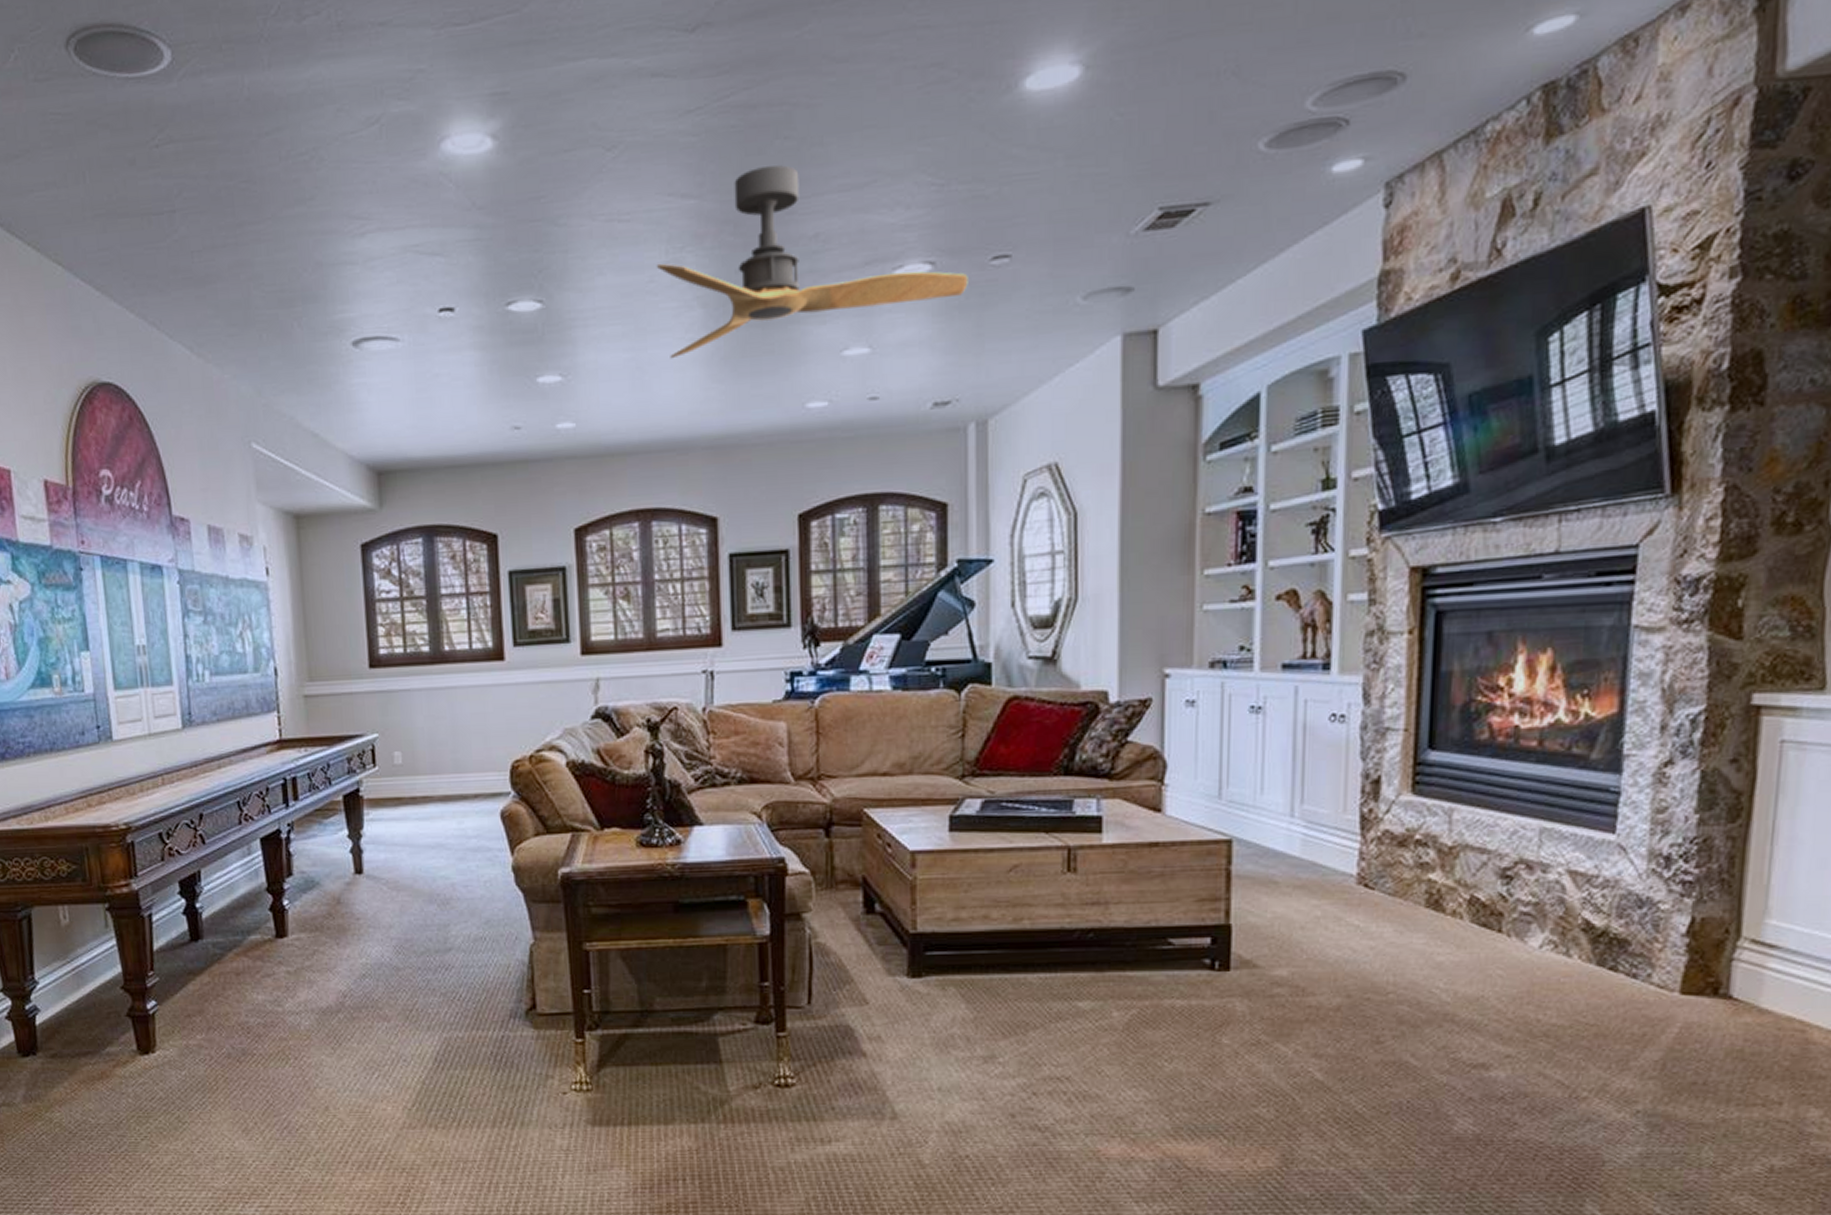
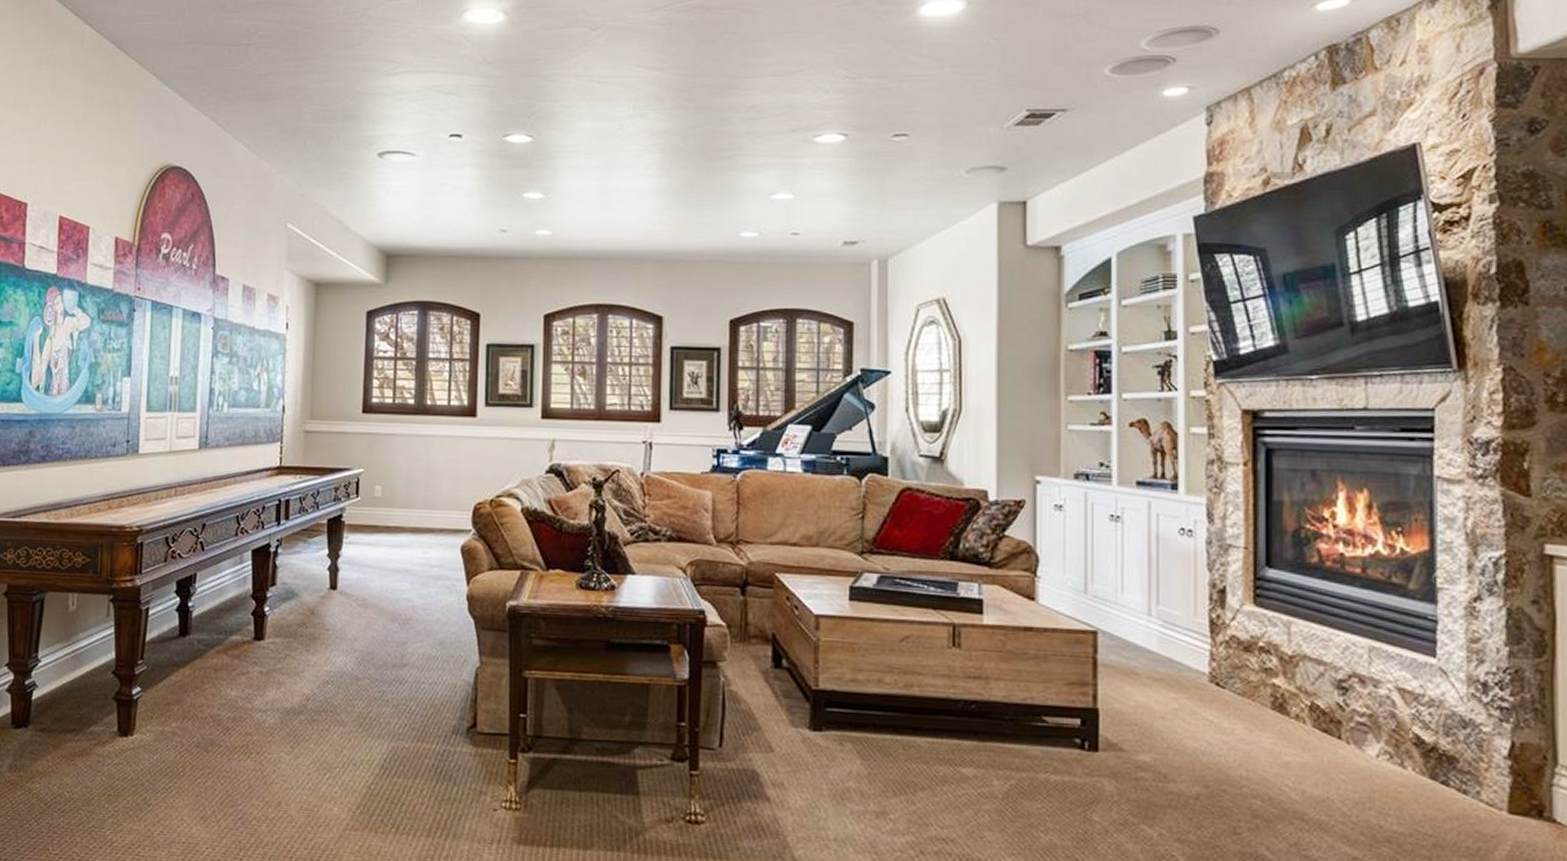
ceiling fan: present [656,165,968,359] -> none [625,53,874,189]

